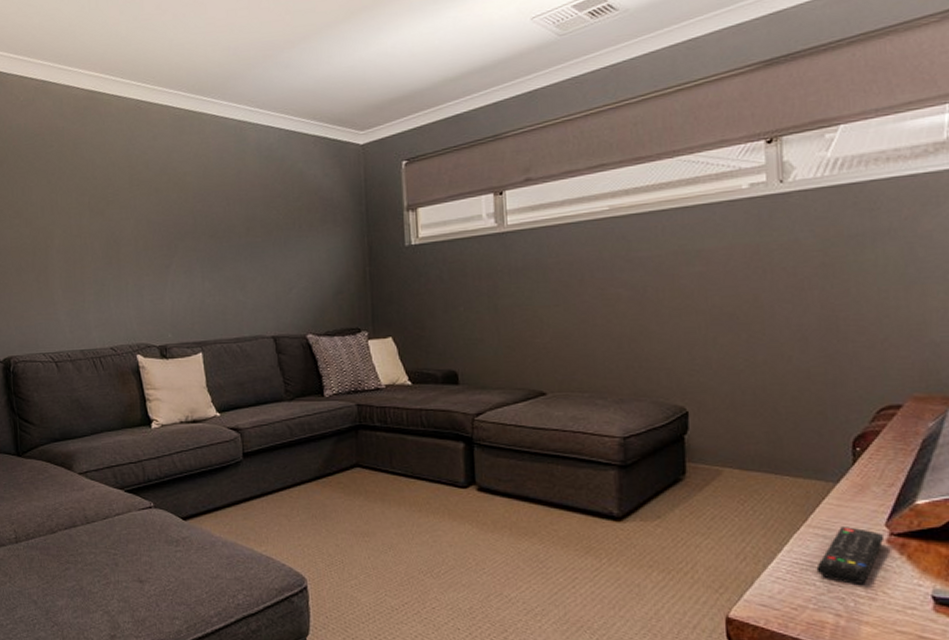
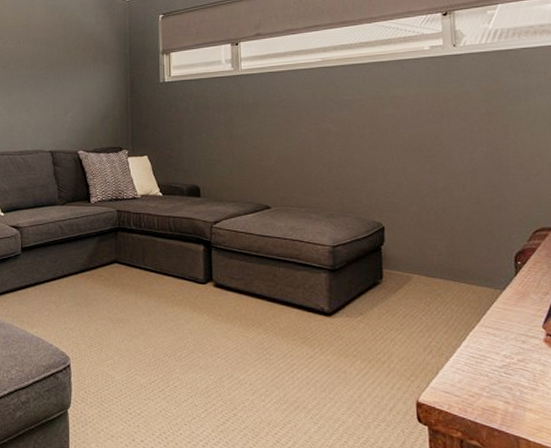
remote control: present [816,527,885,584] -> none [488,327,542,377]

